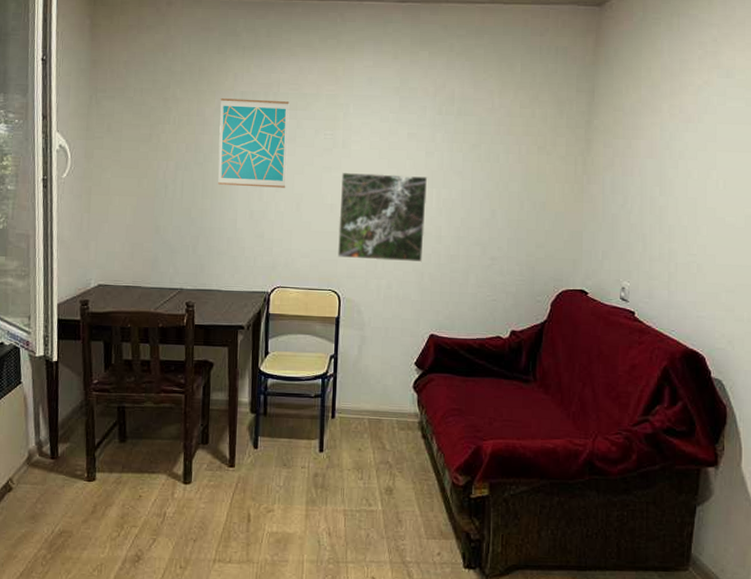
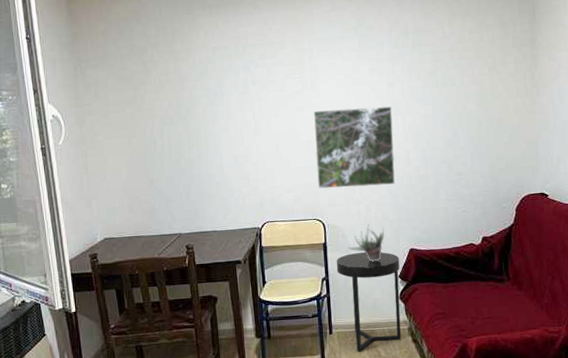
wall art: present [218,98,290,188] -> none [194,51,264,135]
side table: none [347,331,417,442] -> present [336,251,401,352]
succulent plant: none [362,302,404,344] -> present [348,224,384,262]

